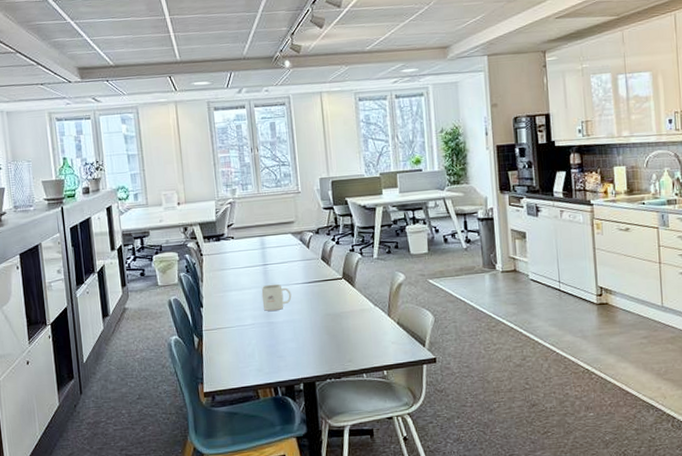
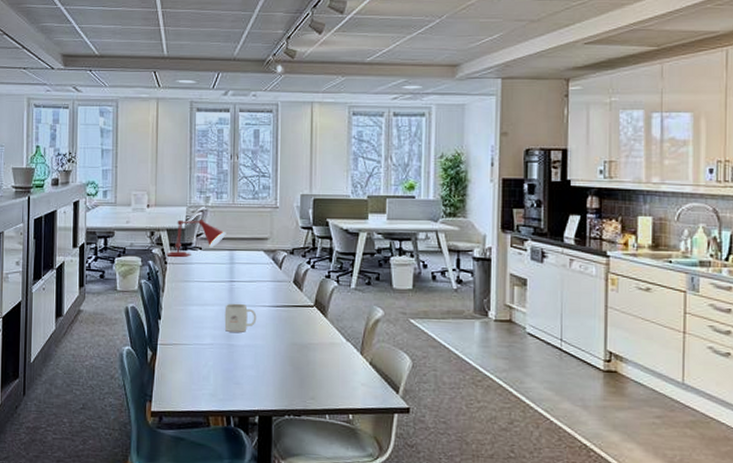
desk lamp: none [201,210,255,249] -> present [166,218,226,257]

